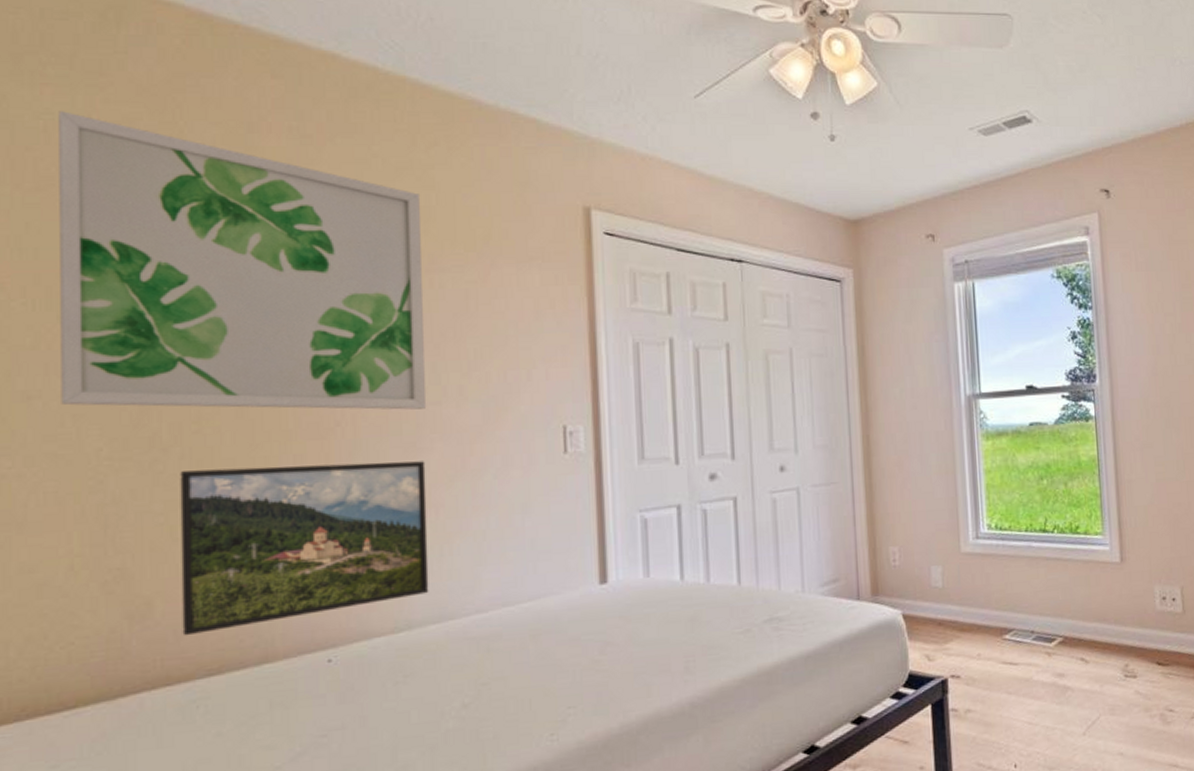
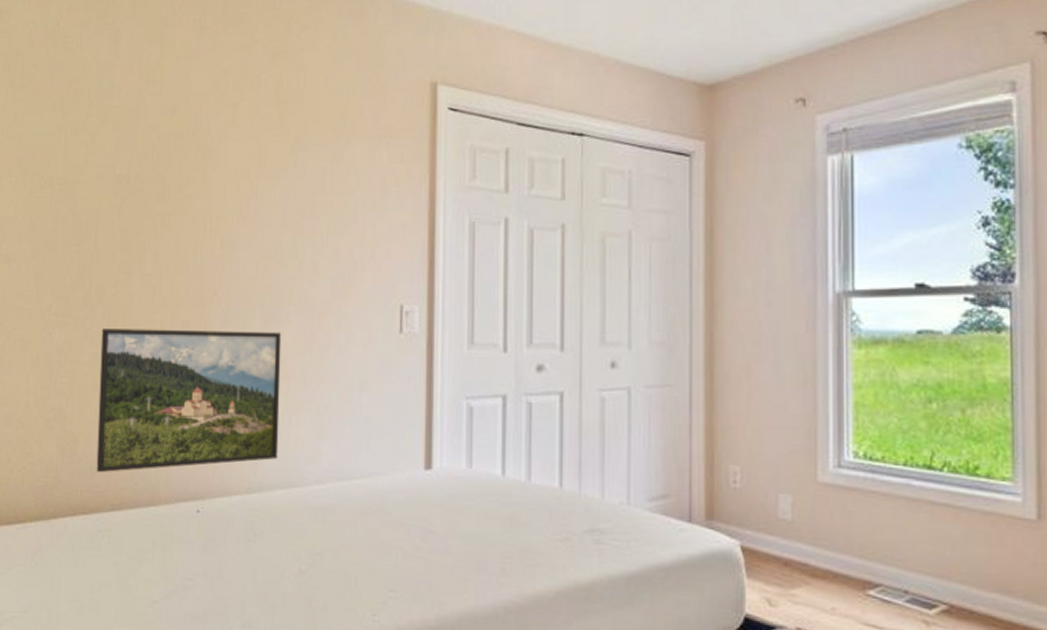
wall art: present [58,111,425,410] -> none [28,19,291,283]

